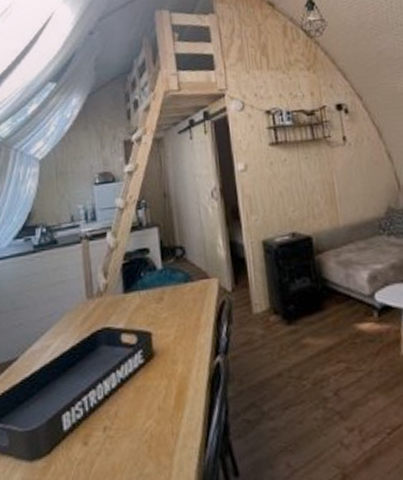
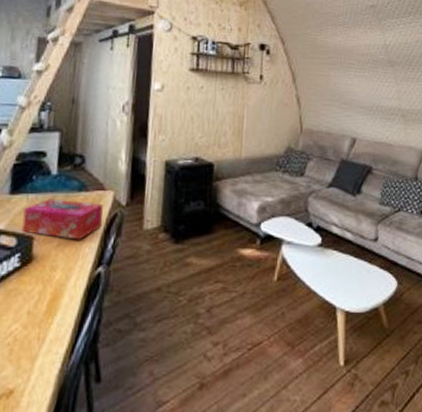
tissue box: none [138,292,213,331] -> present [21,198,103,240]

